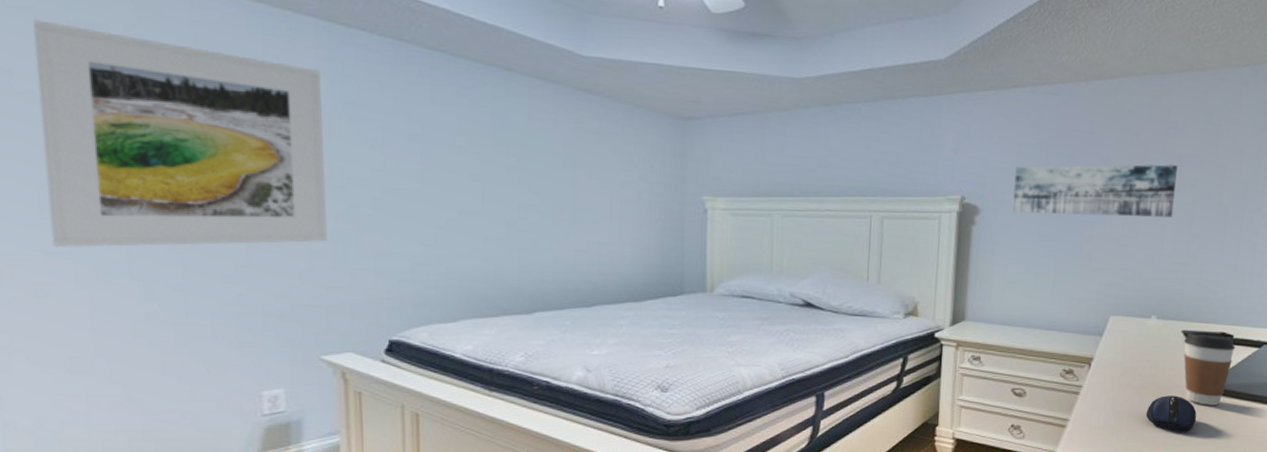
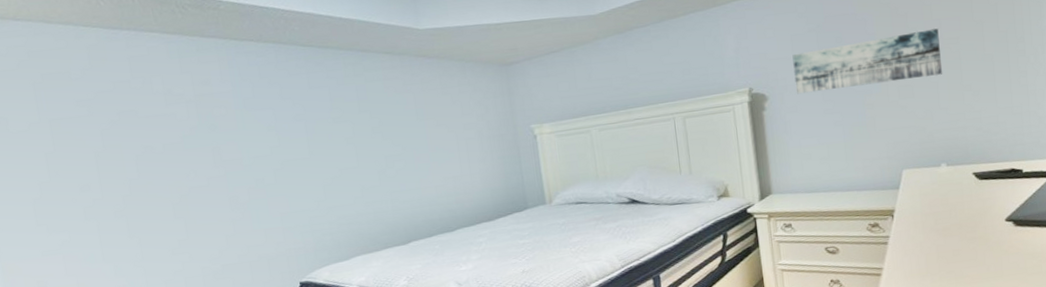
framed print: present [33,19,327,247] -> none [19,77,244,246]
computer mouse: present [1145,396,1197,432] -> none [954,232,1004,266]
coffee cup: present [1183,332,1235,405] -> none [976,171,1027,237]

